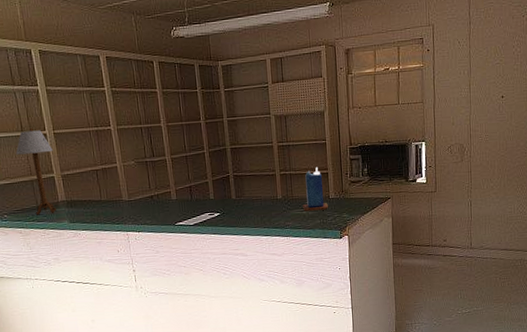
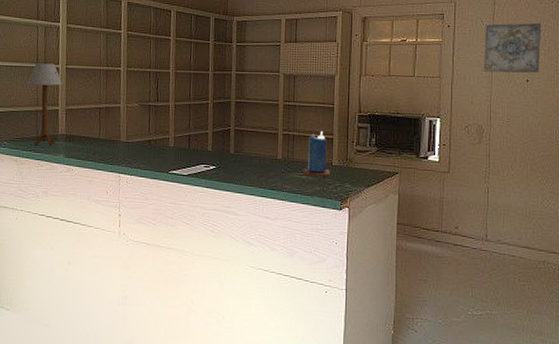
wall art: none [462,38,514,93] -> present [484,22,542,73]

